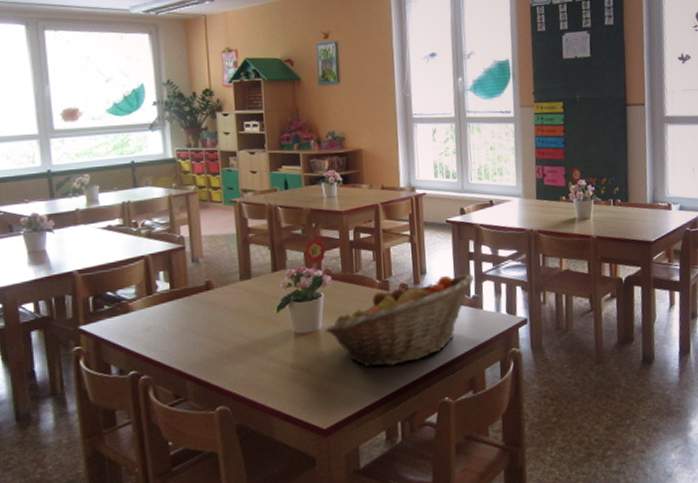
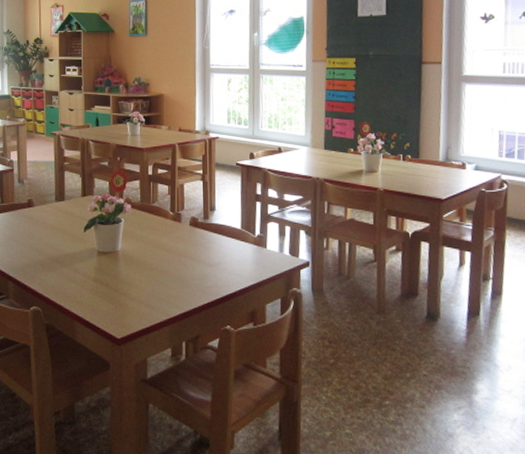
fruit basket: present [325,274,474,368] -> none [123,213,259,291]

